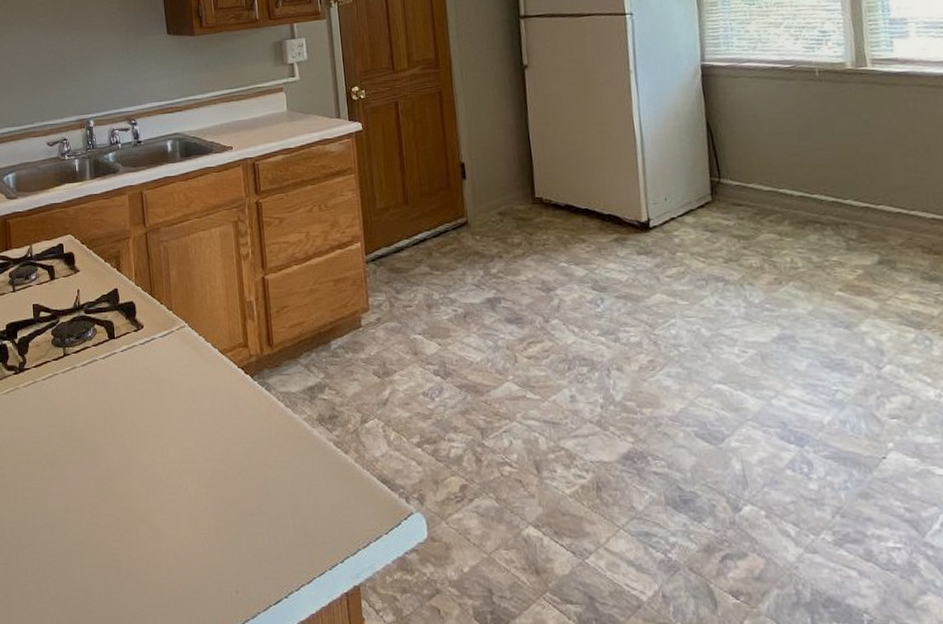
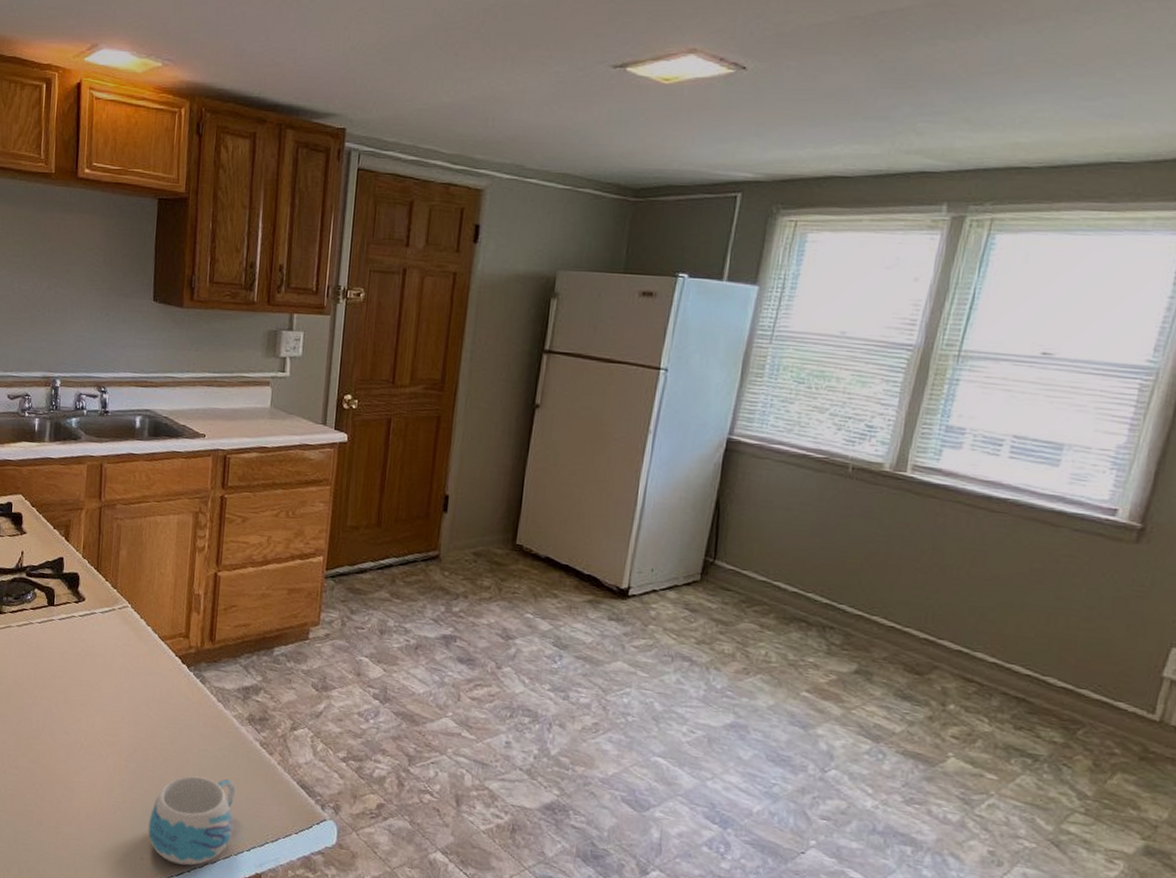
mug: none [238,487,323,591] -> present [148,775,236,866]

